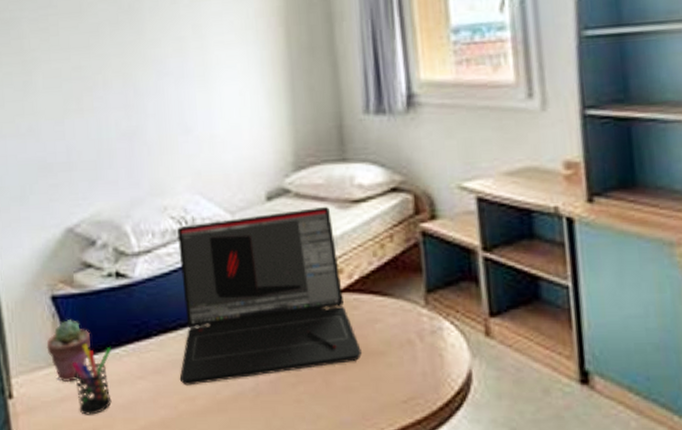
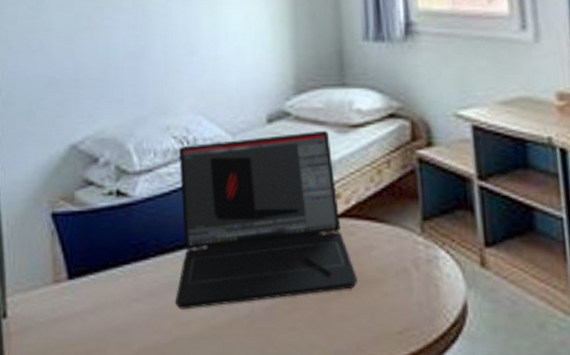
potted succulent: present [46,320,90,383] -> none [44,238,88,303]
pen holder: present [72,344,112,415] -> none [69,263,109,338]

